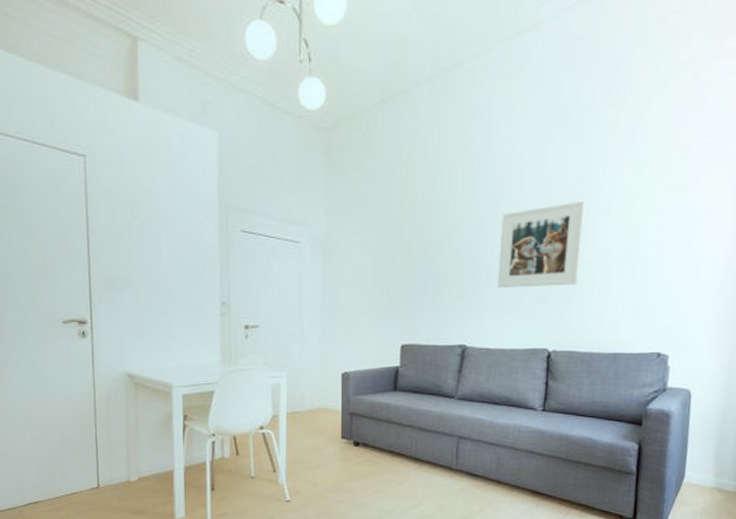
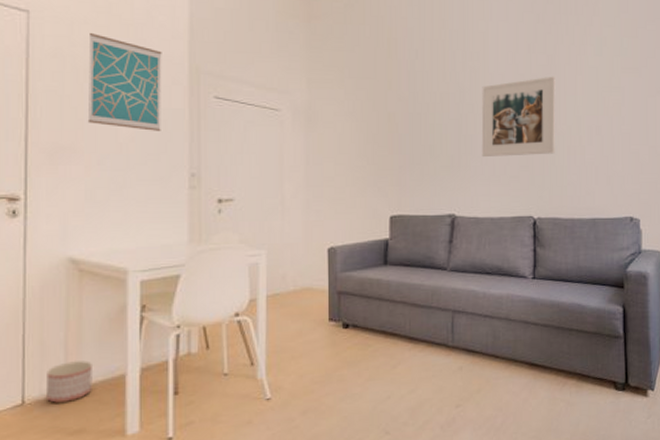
planter: none [114,456,149,490] -> present [47,360,94,404]
wall art: none [134,174,196,263] -> present [87,33,162,131]

